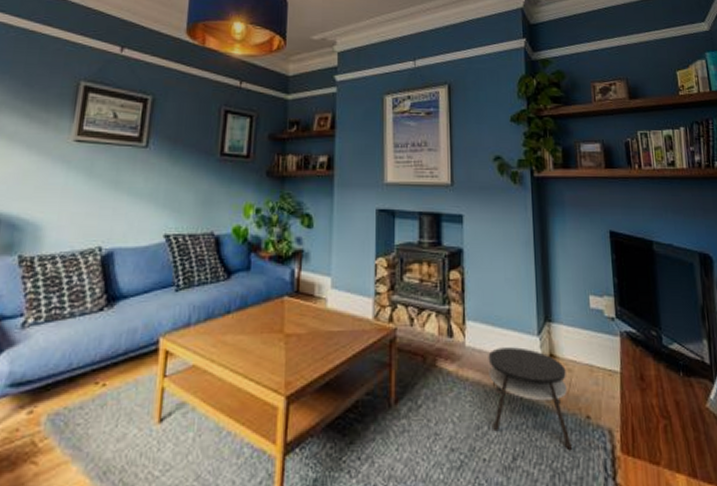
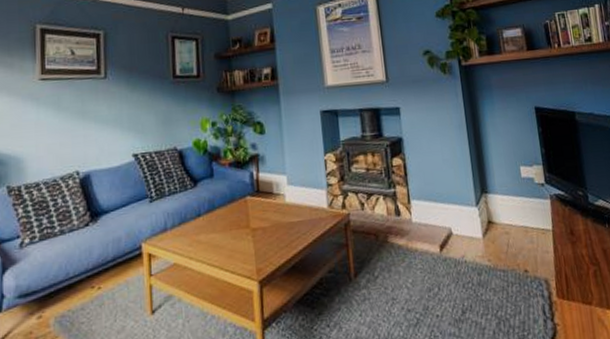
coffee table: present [488,347,573,451] -> none [433,218,515,301]

